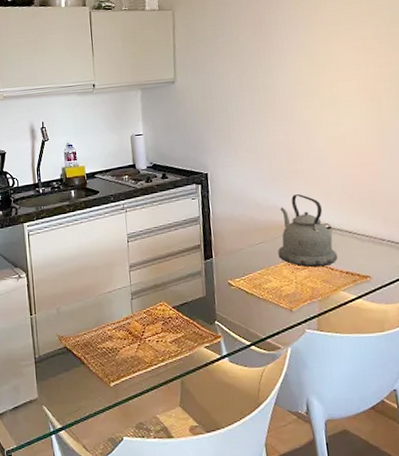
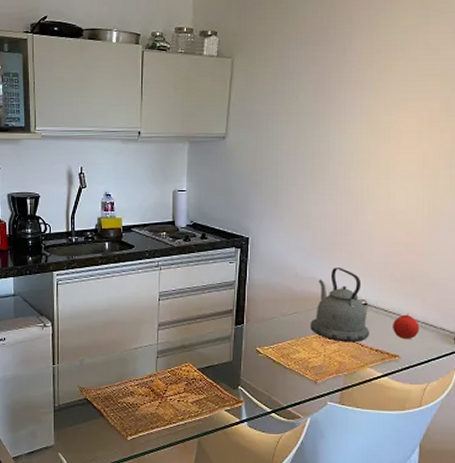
fruit: none [359,233,387,260] -> present [393,313,420,340]

